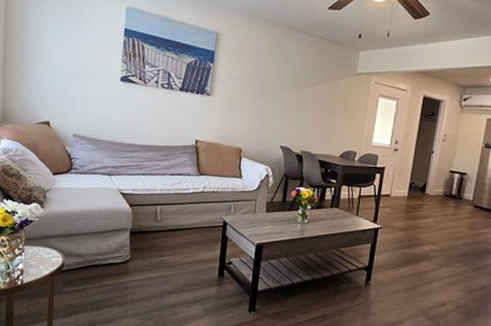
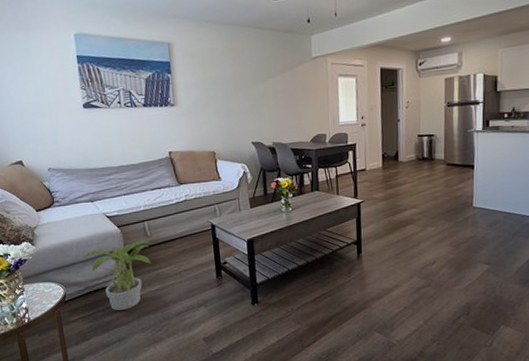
potted plant: none [88,223,159,292] -> present [82,240,151,310]

